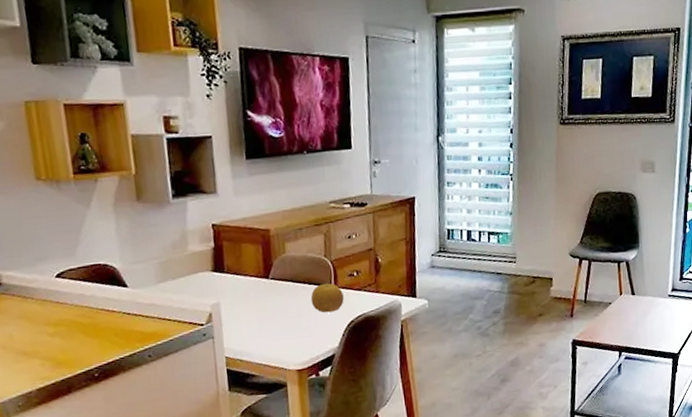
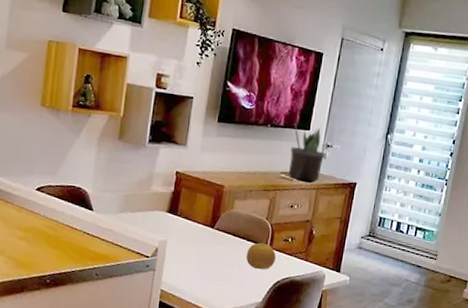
planter: none [333,143,375,207] -> present [288,123,326,183]

